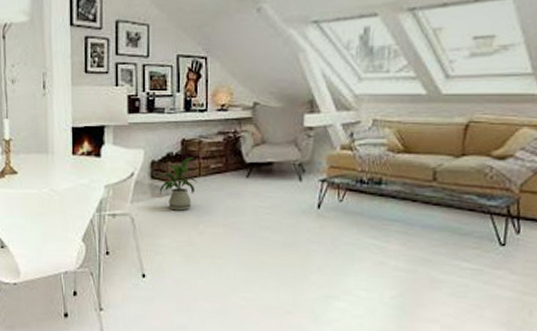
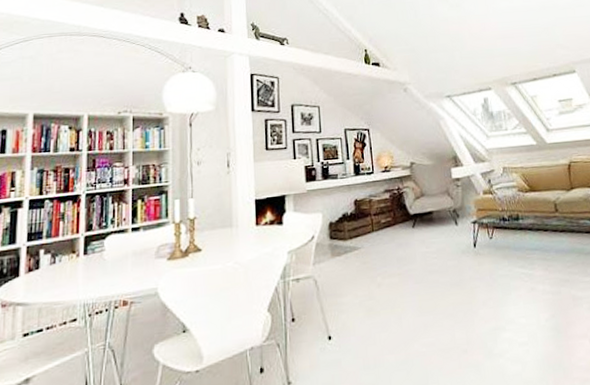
house plant: present [156,157,198,211] -> none [334,215,372,267]

